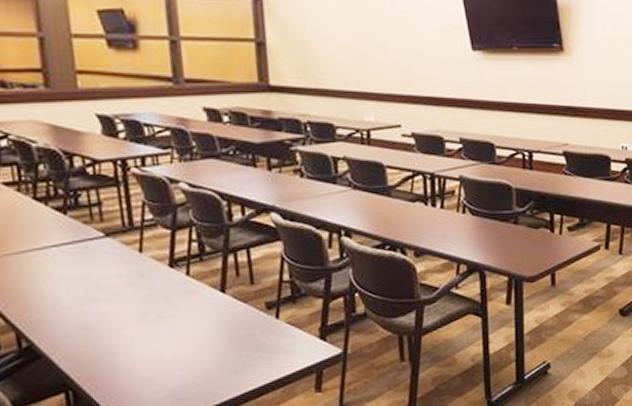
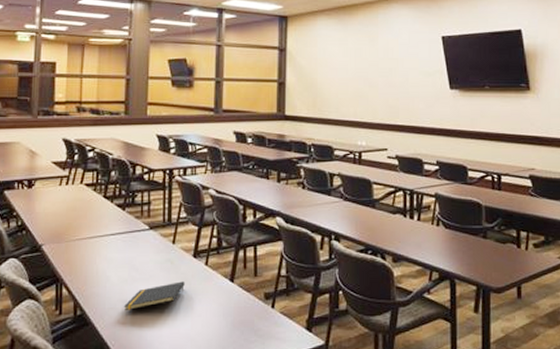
notepad: none [84,296,163,338] -> present [123,281,185,311]

